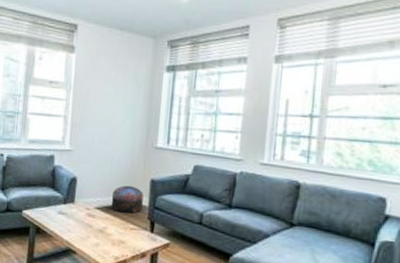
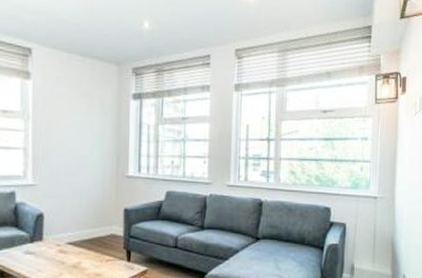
pouf: present [112,185,144,213] -> none [85,217,118,245]

